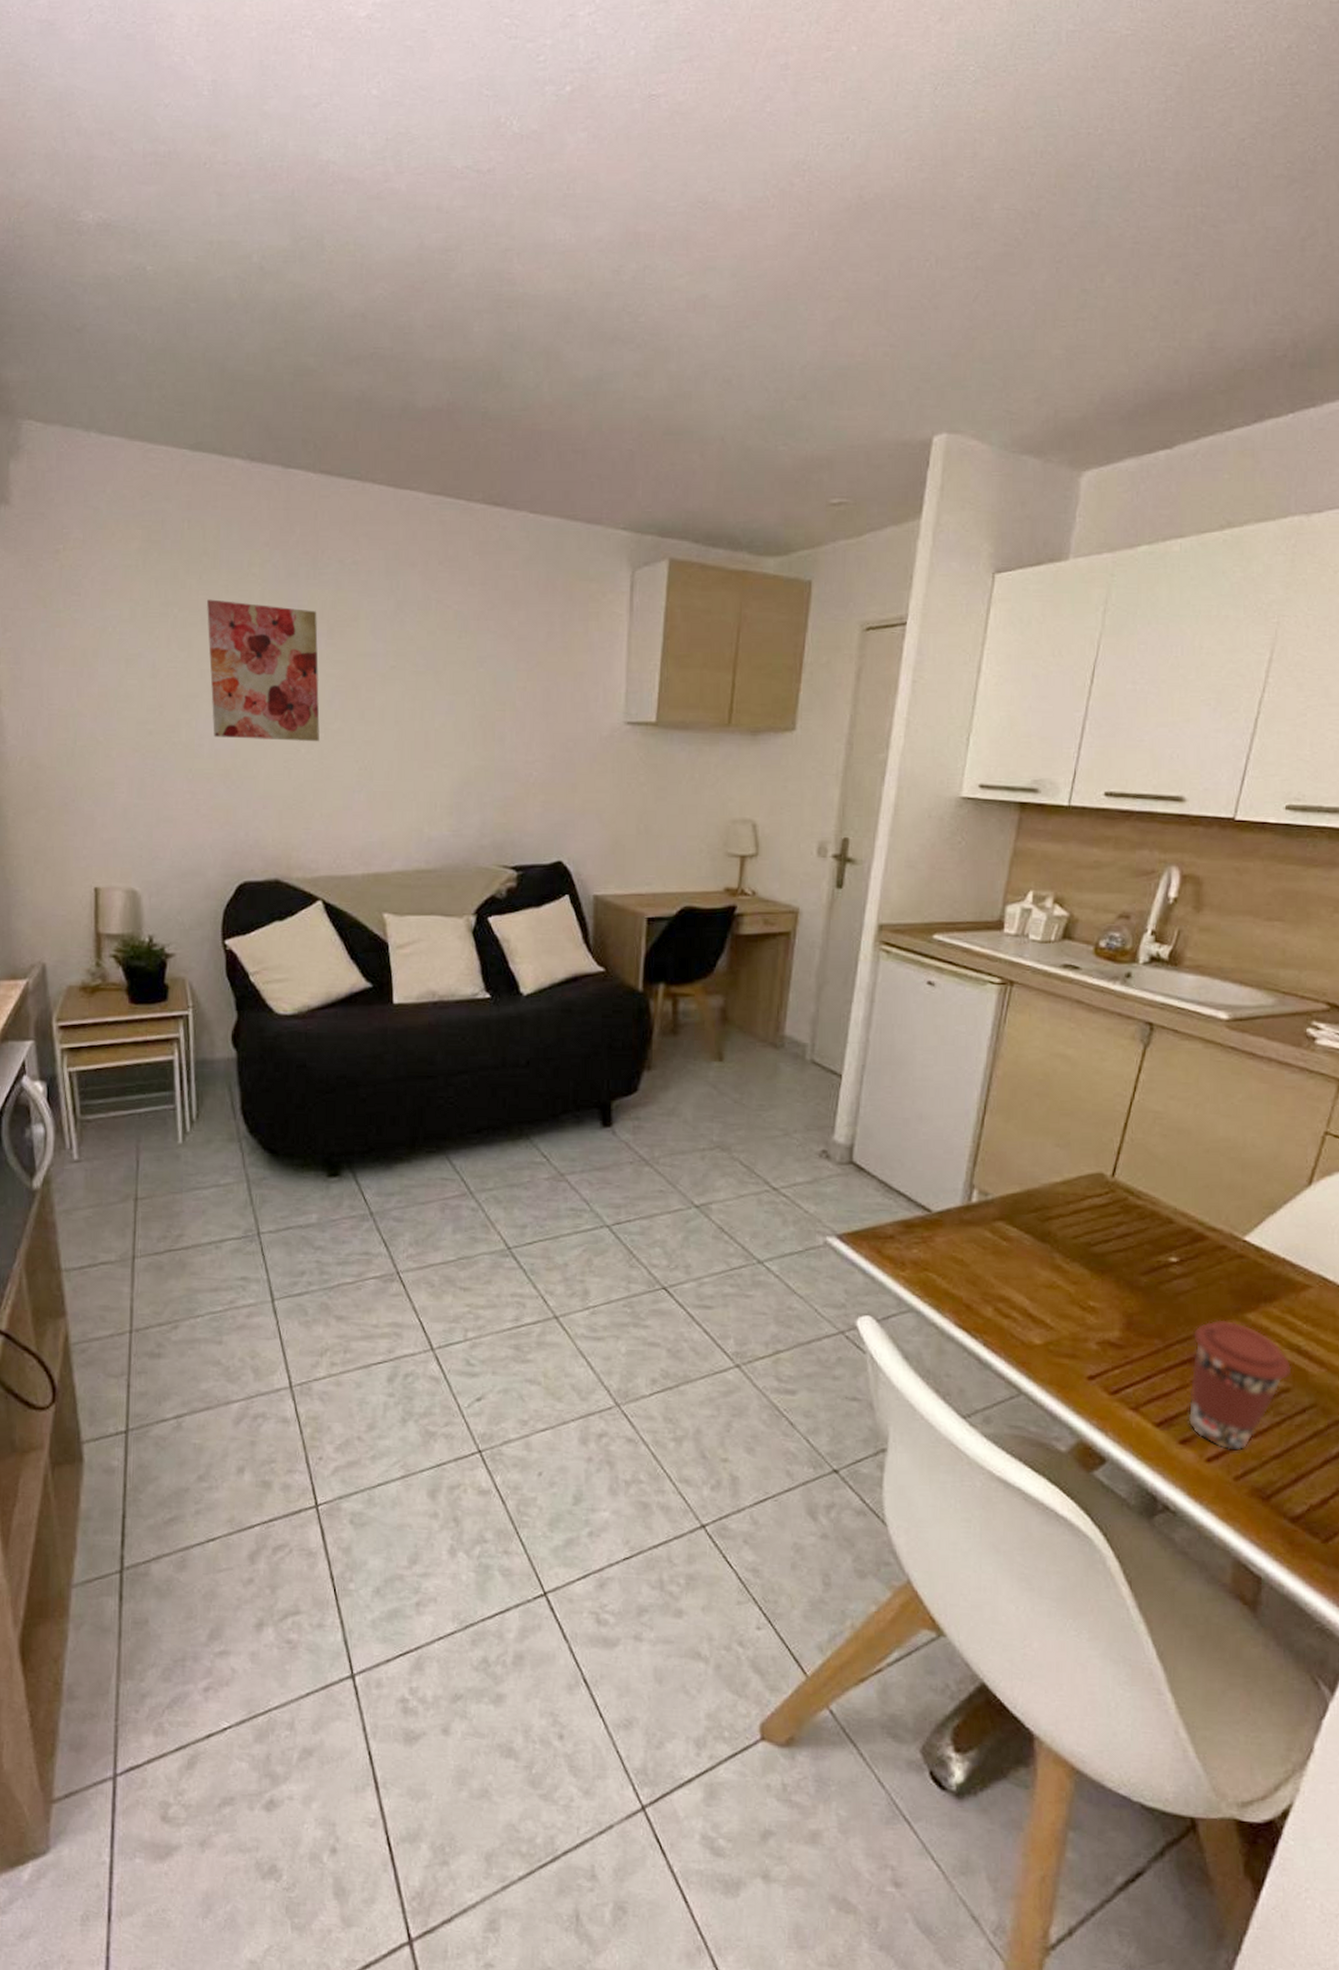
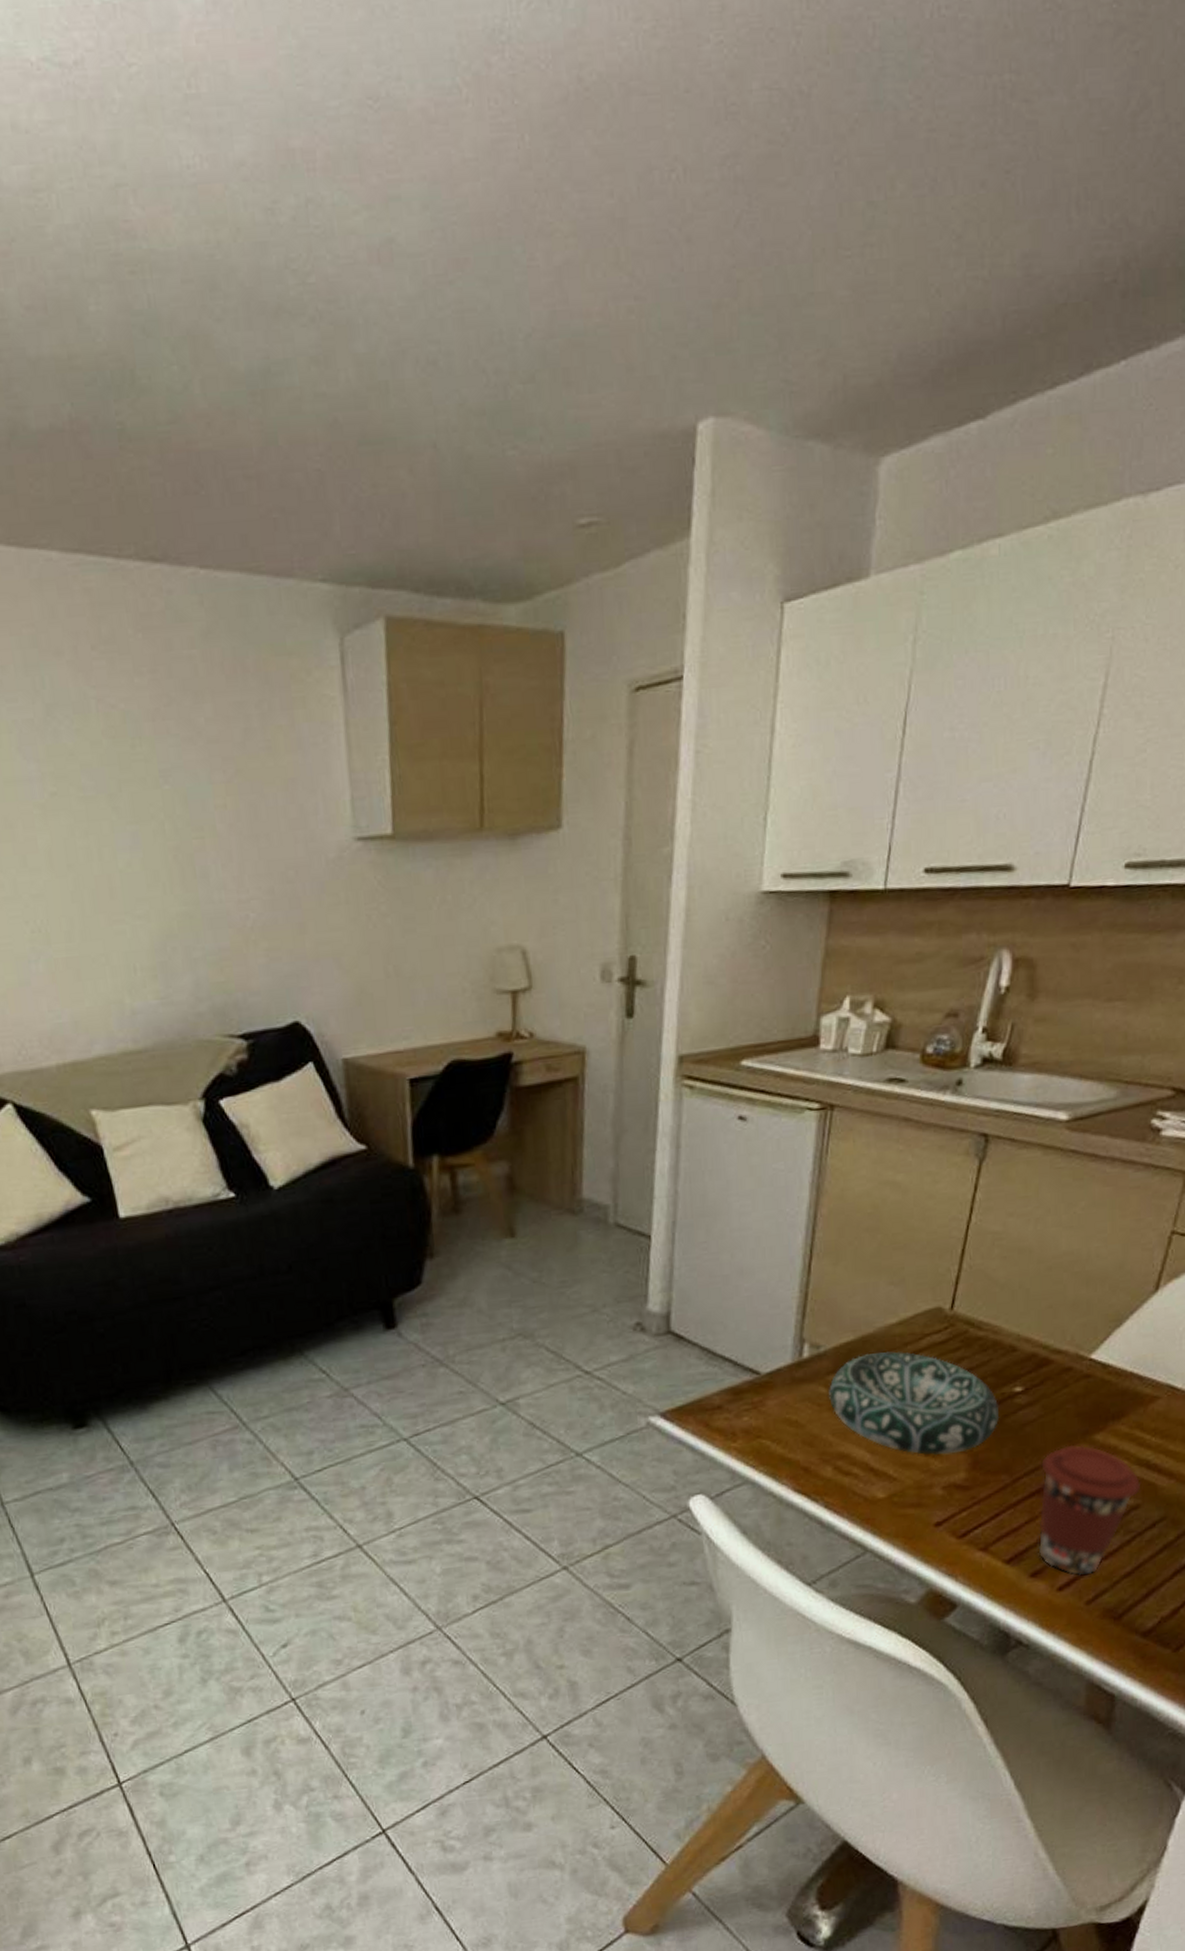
decorative bowl: none [994,1207,1155,1312] -> present [829,1351,1000,1456]

